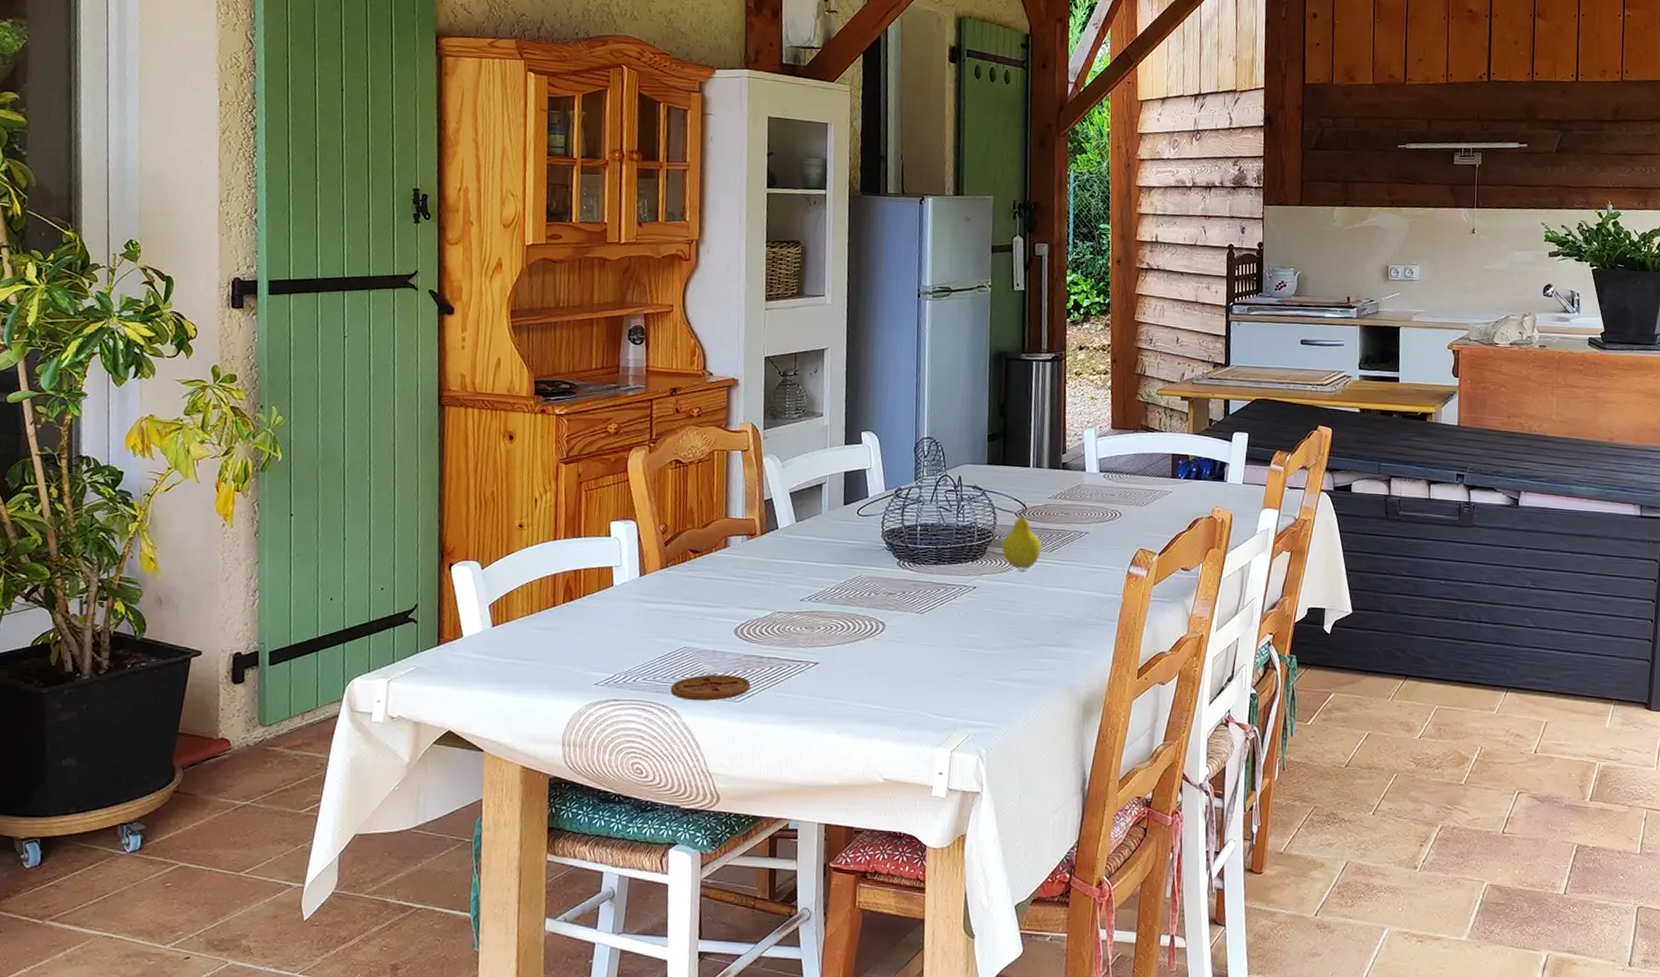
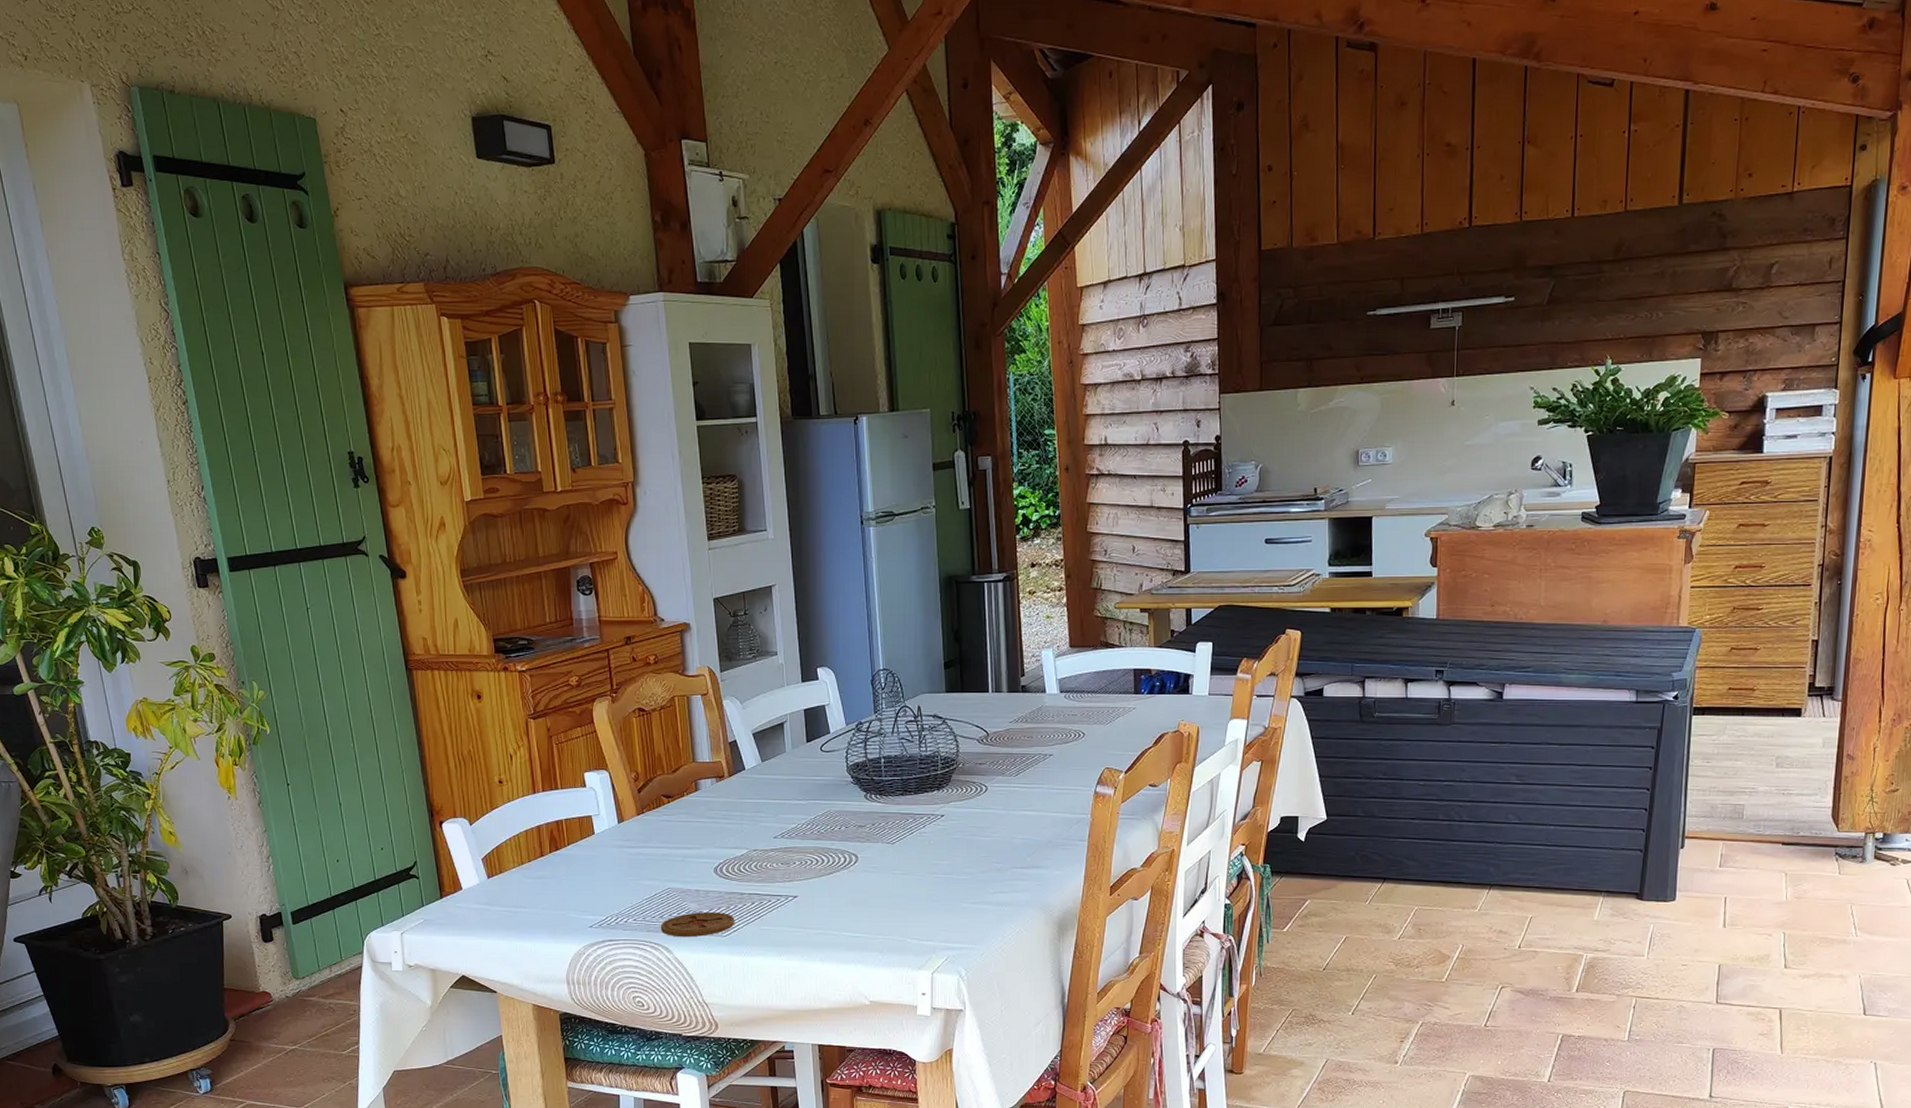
fruit: present [1001,502,1042,571] -> none [966,728,1007,797]

